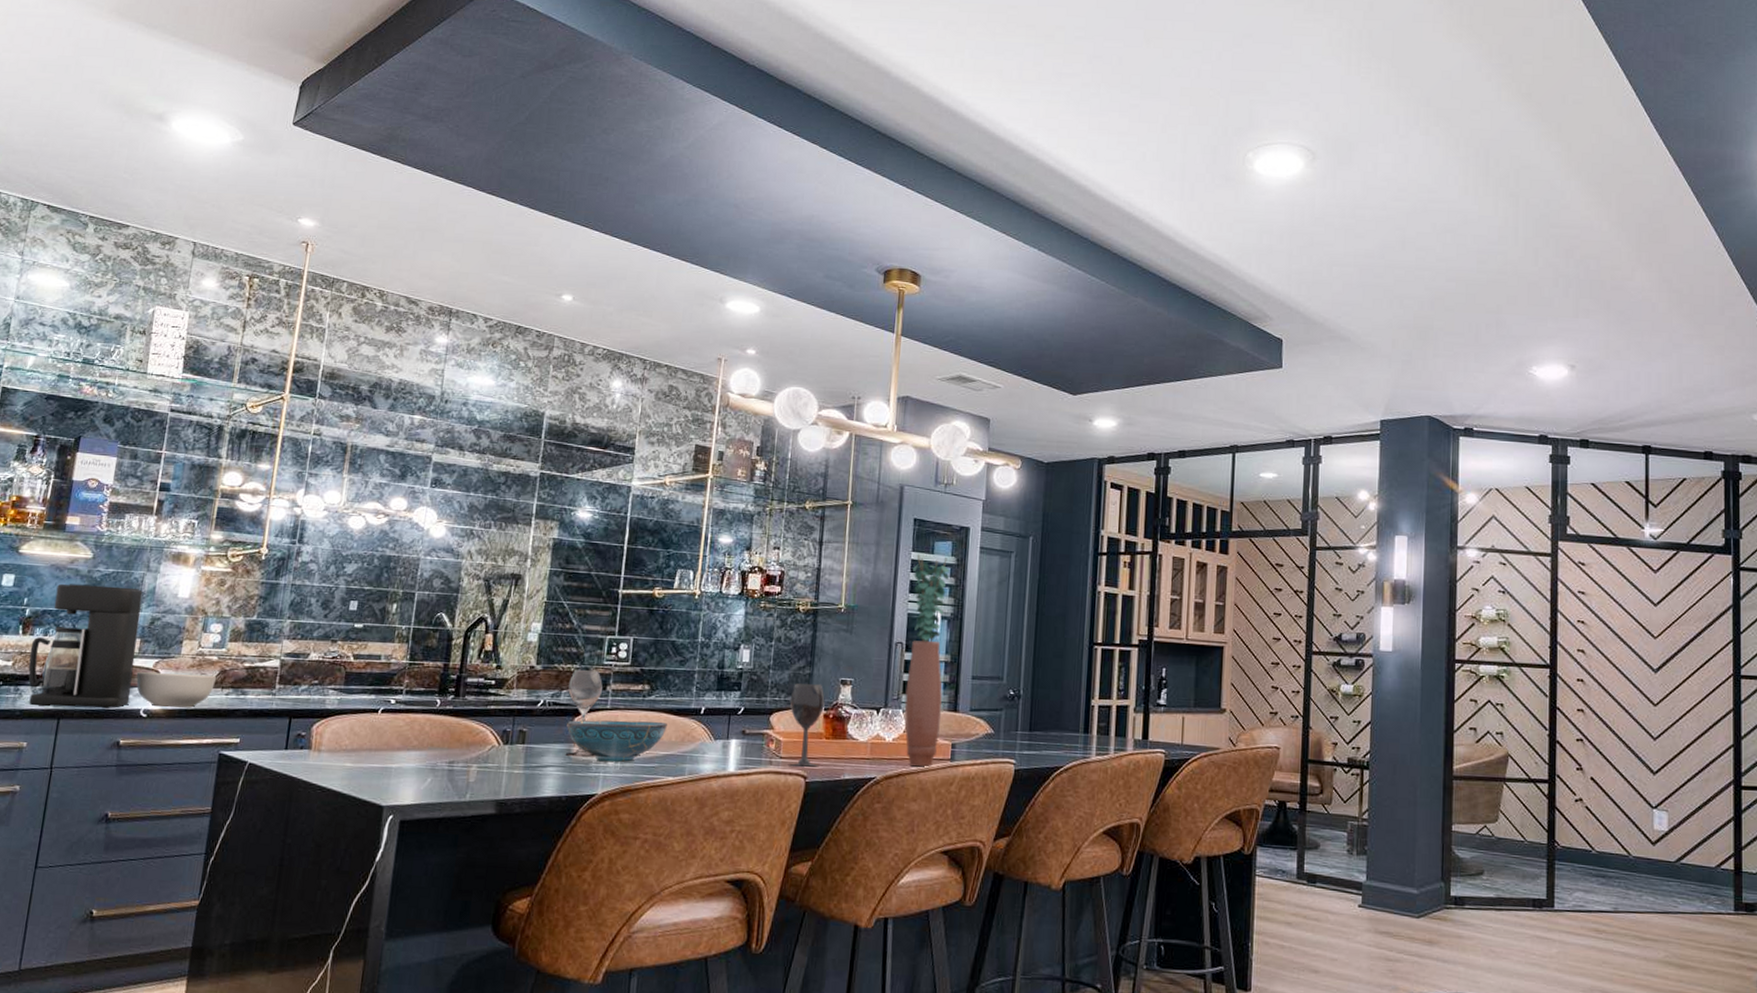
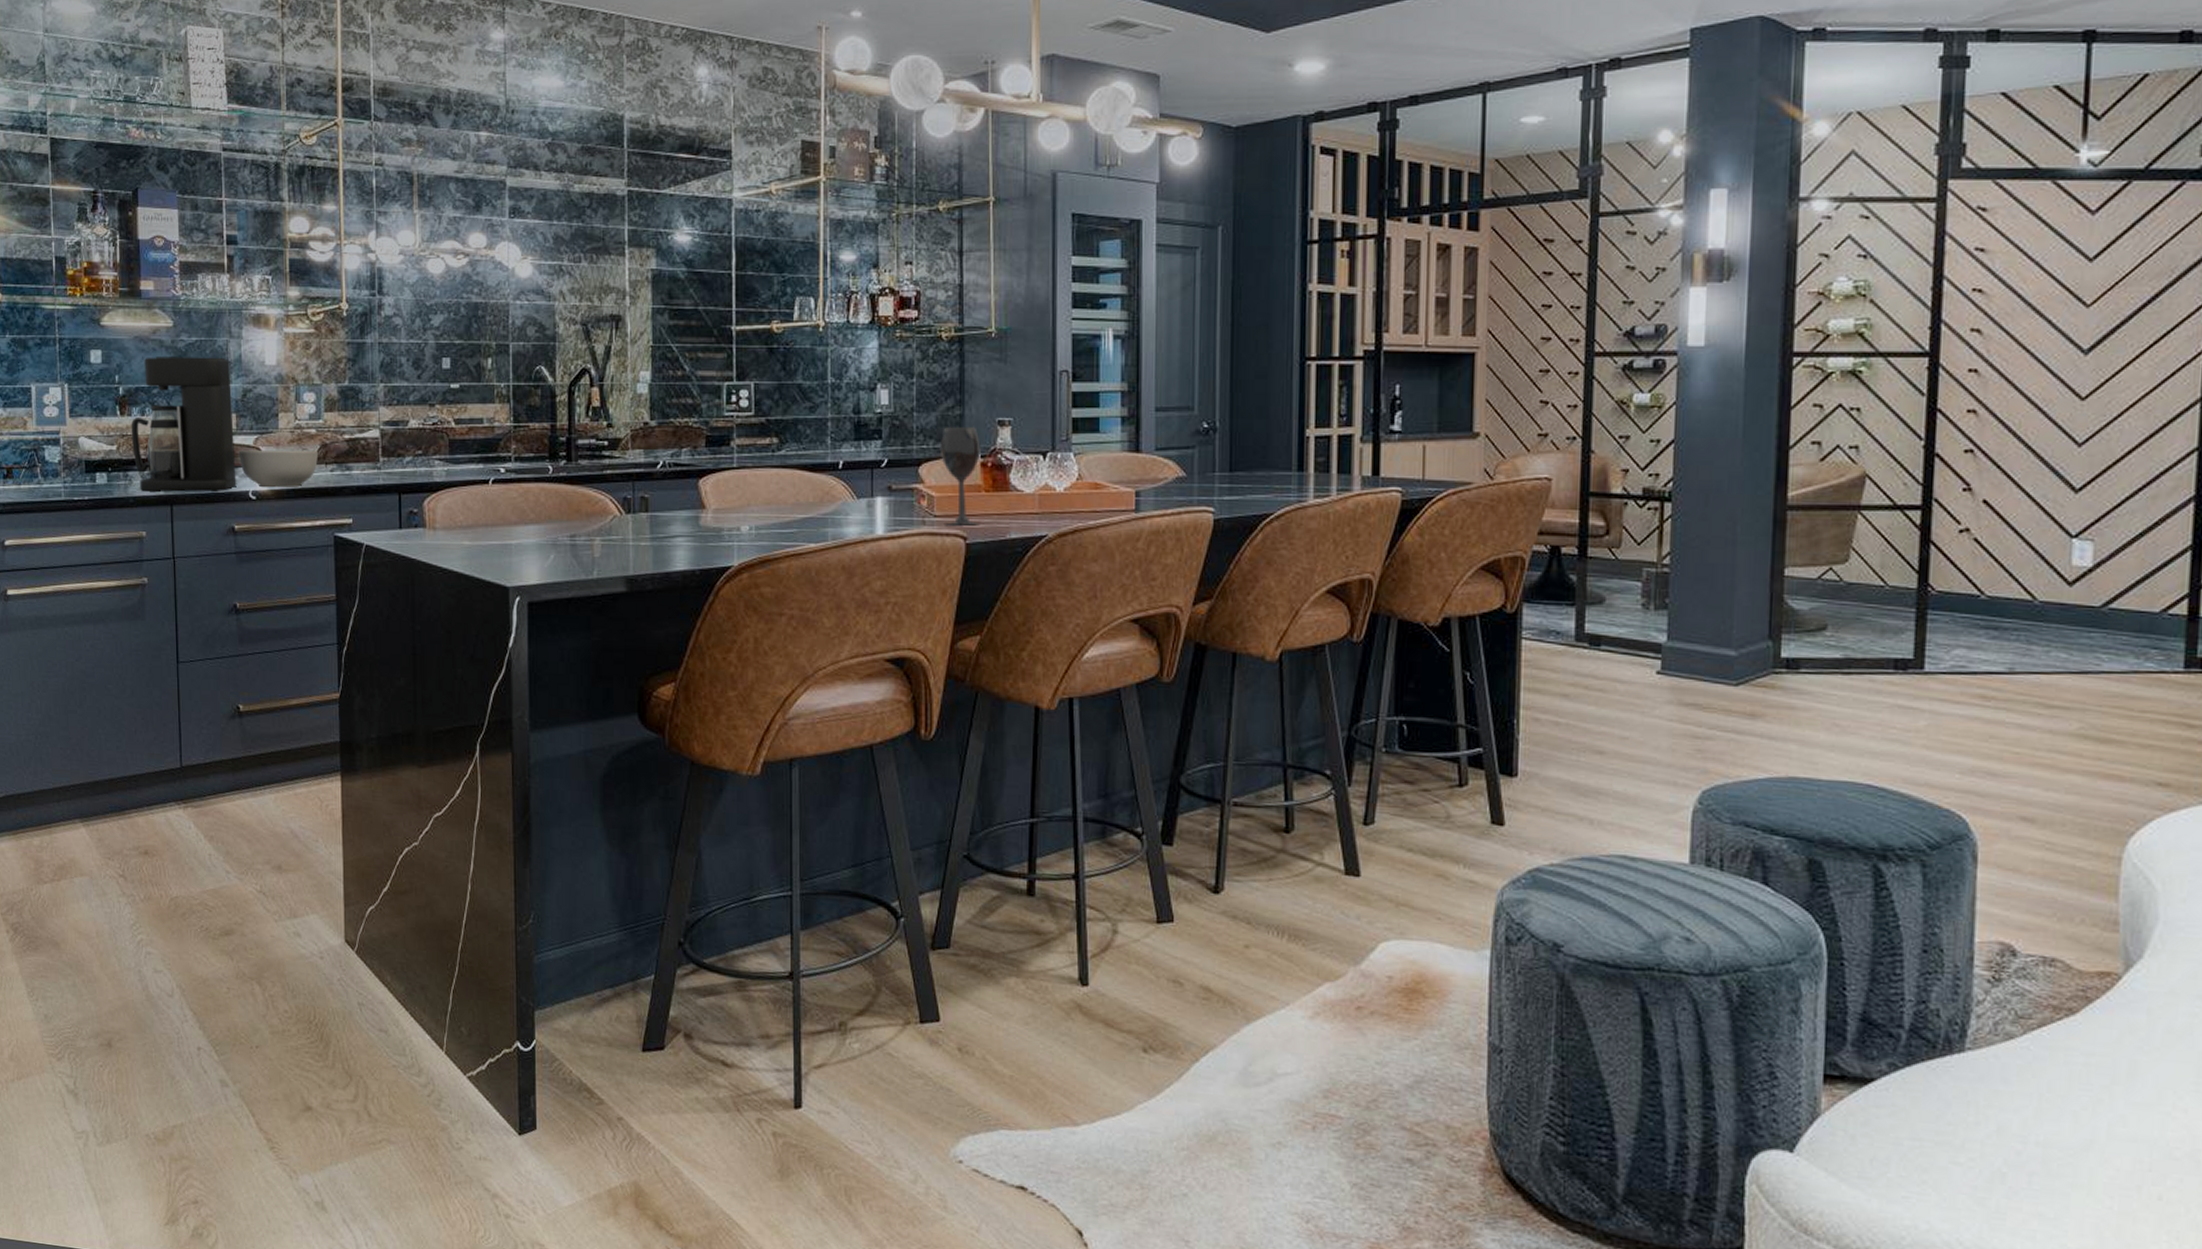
wineglass: present [565,670,603,758] -> none [688,423,726,525]
decorative bowl: present [566,720,667,763] -> none [690,479,802,530]
vase: present [904,554,949,767] -> none [1075,258,1122,521]

